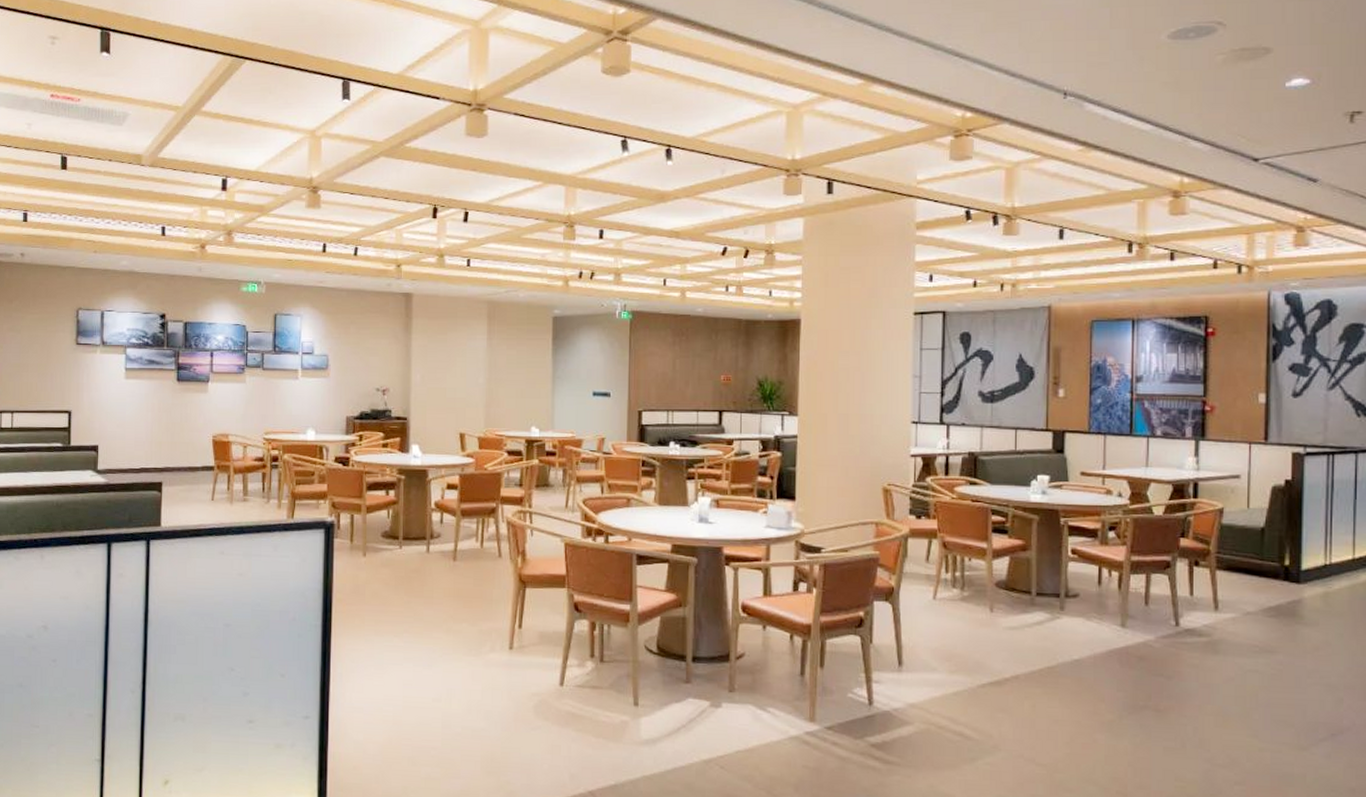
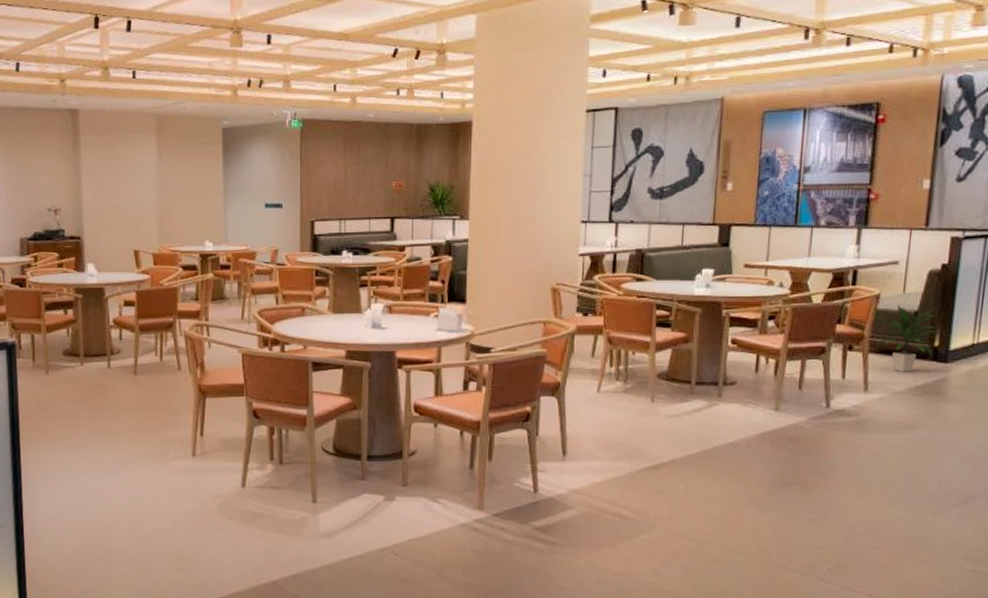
indoor plant: none [1225,520,1285,591] -> present [877,305,936,372]

